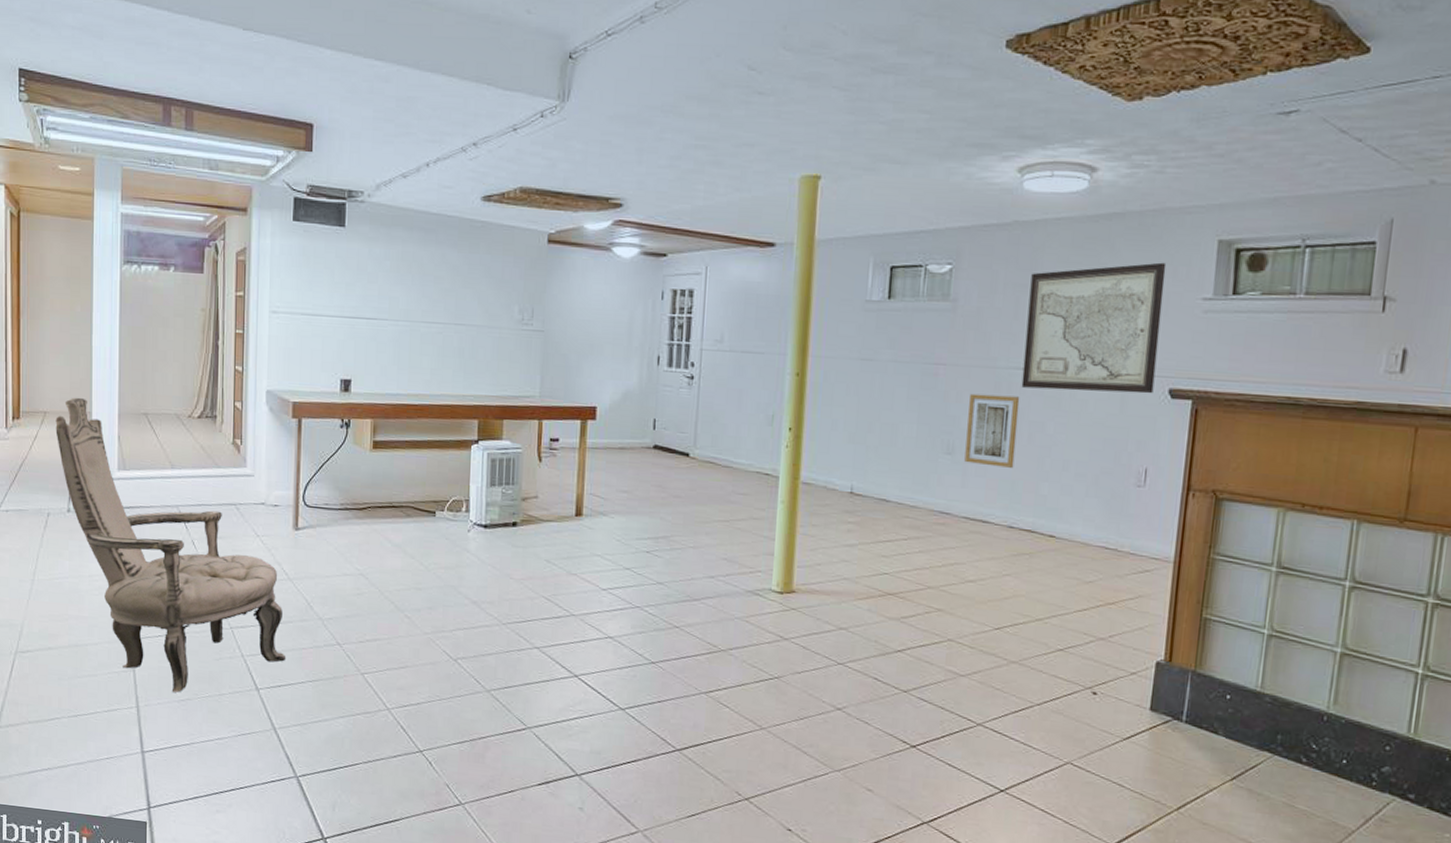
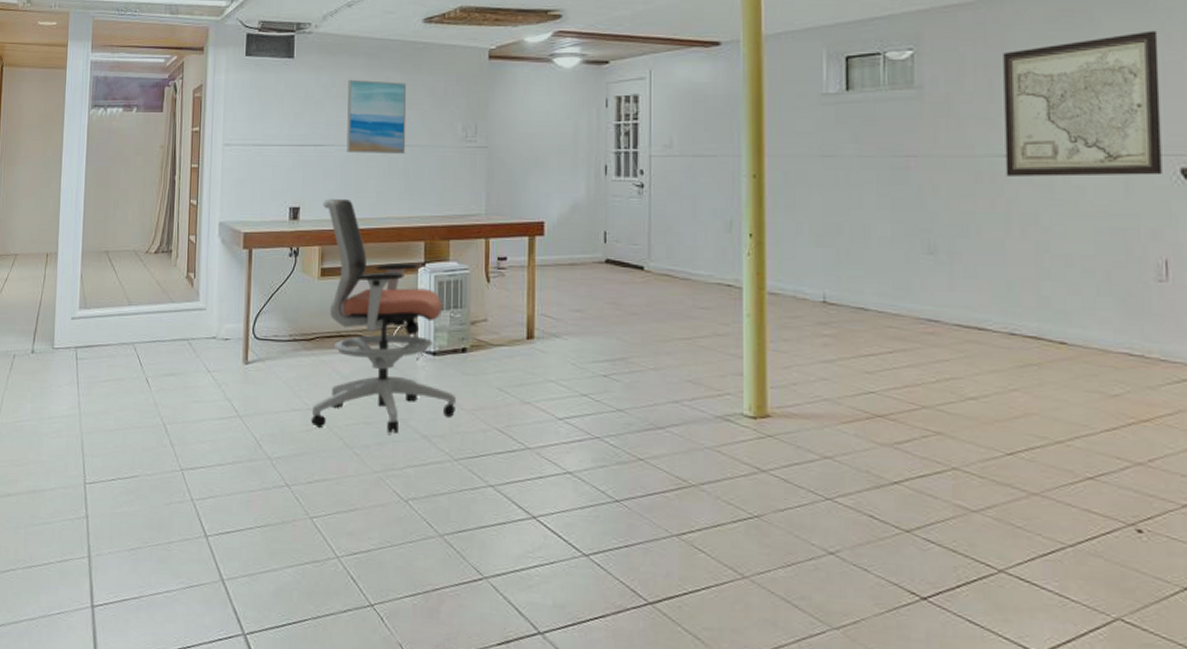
armchair: present [55,397,286,693] -> none [24,238,235,541]
office chair: none [363,372,506,600] -> present [311,198,457,434]
wall art: none [400,253,464,332] -> present [346,79,407,154]
wall art: present [964,393,1020,468] -> none [948,186,1008,266]

